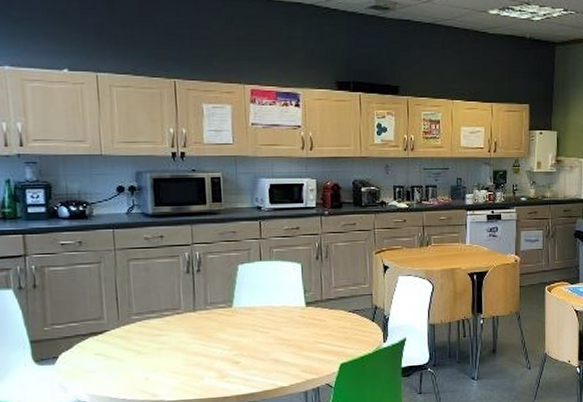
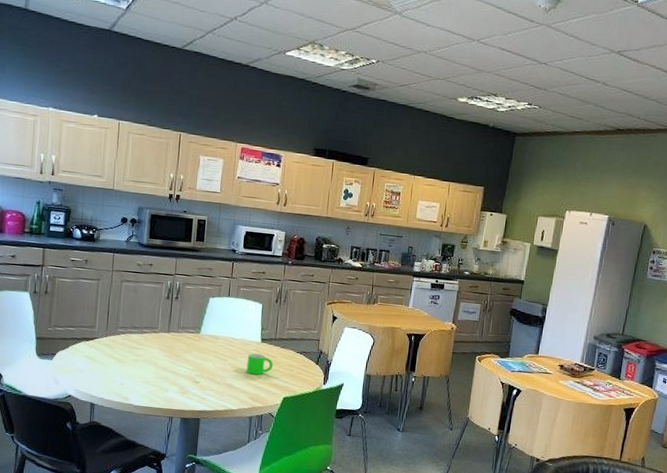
mug: none [292,320,323,344] -> present [246,353,273,375]

